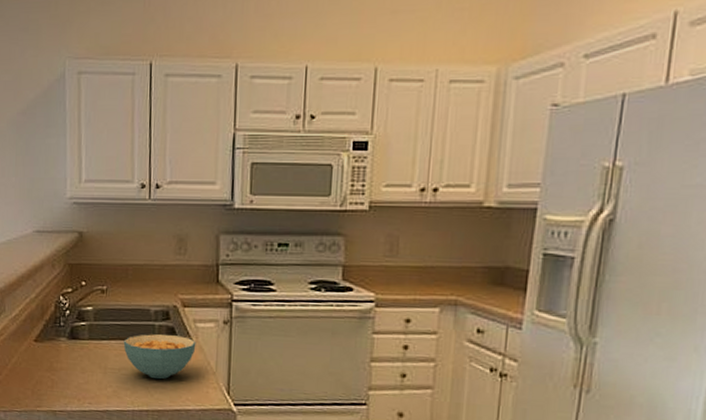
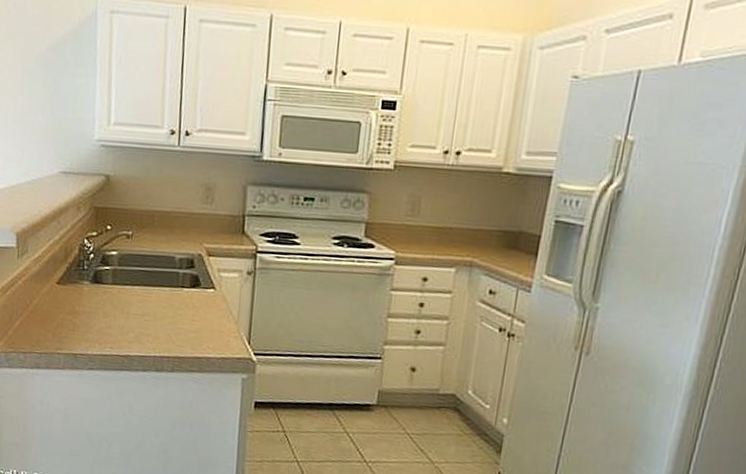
cereal bowl: present [123,334,196,379] -> none [147,281,220,326]

